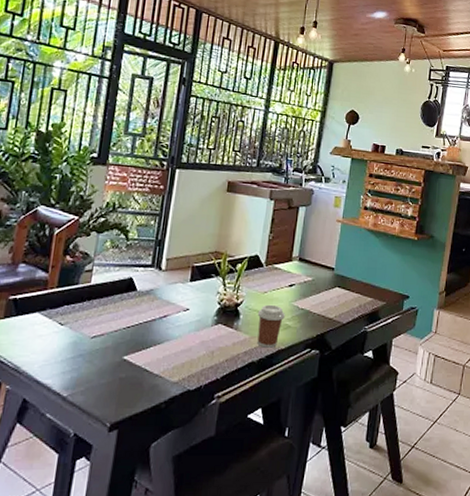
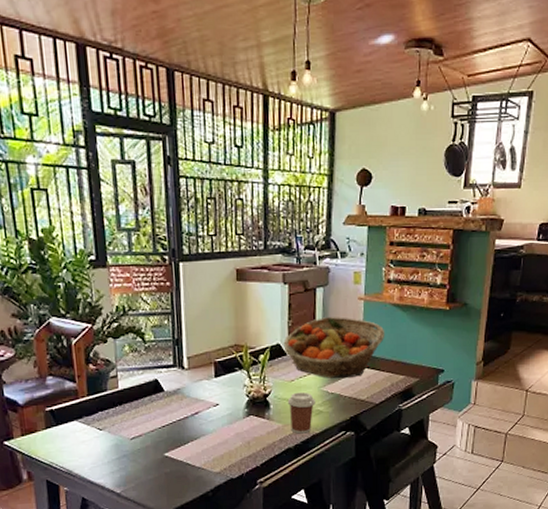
fruit basket: none [261,234,358,295] -> present [283,317,385,378]

